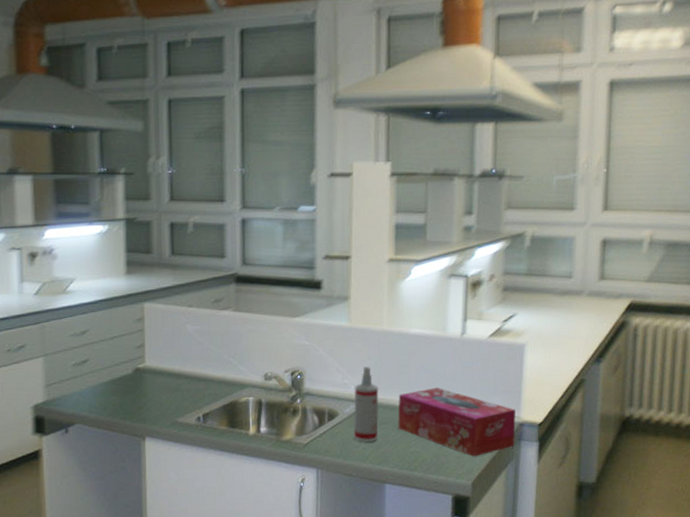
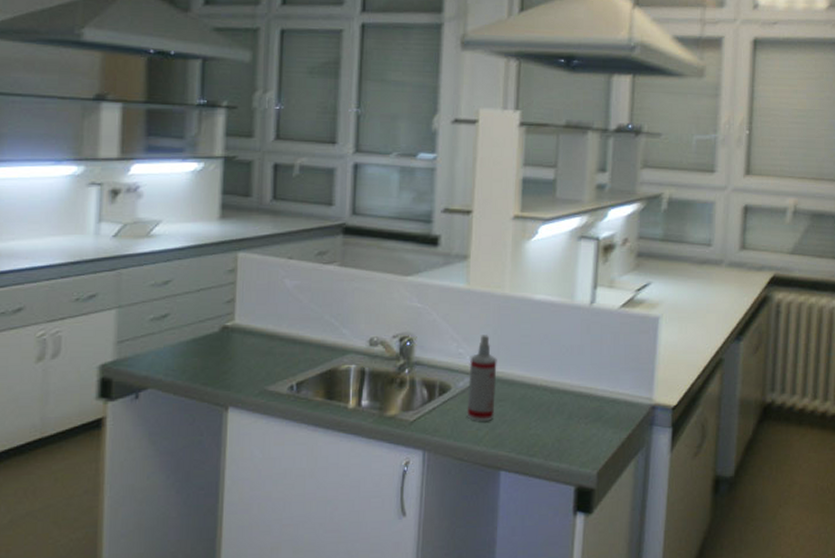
tissue box: present [398,387,516,457] -> none [517,362,647,442]

